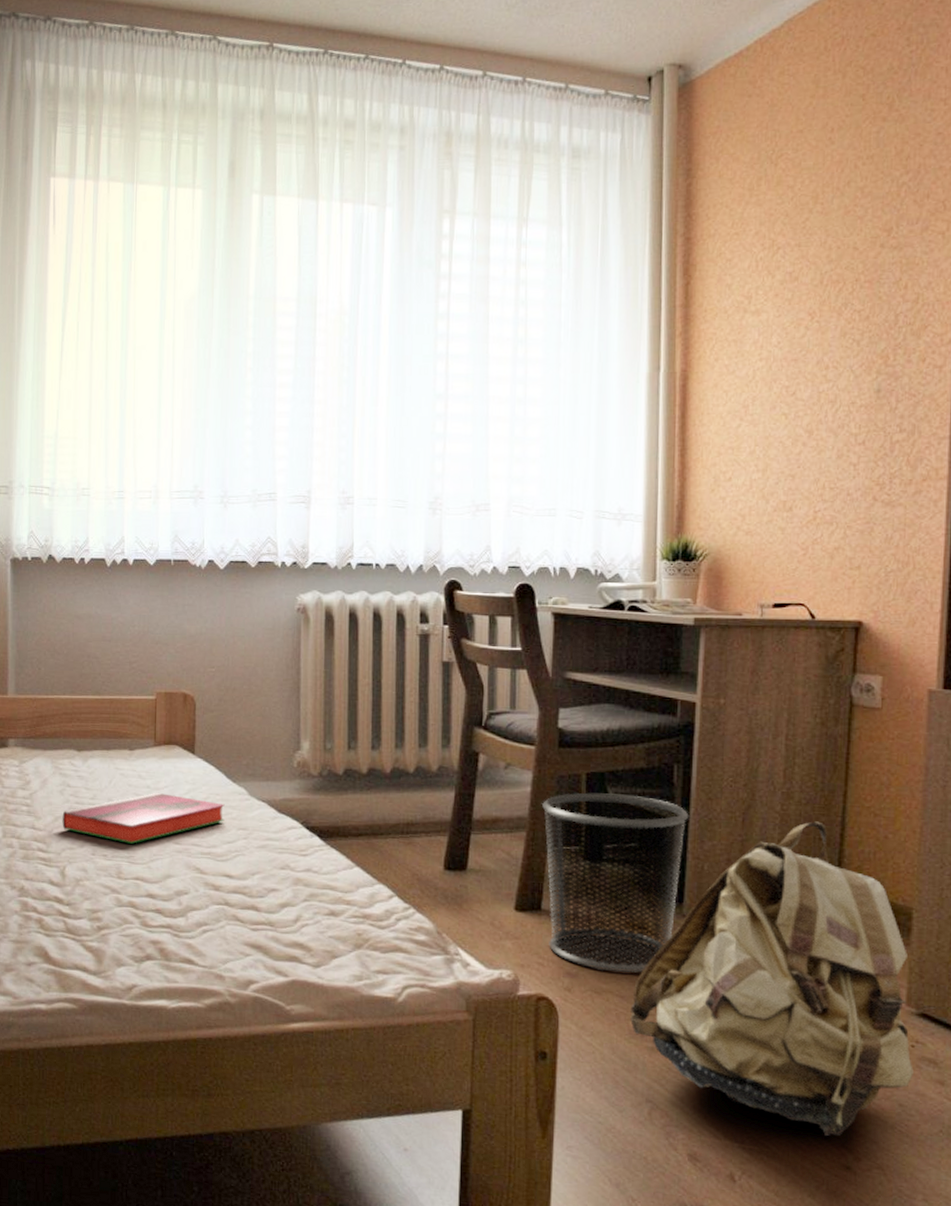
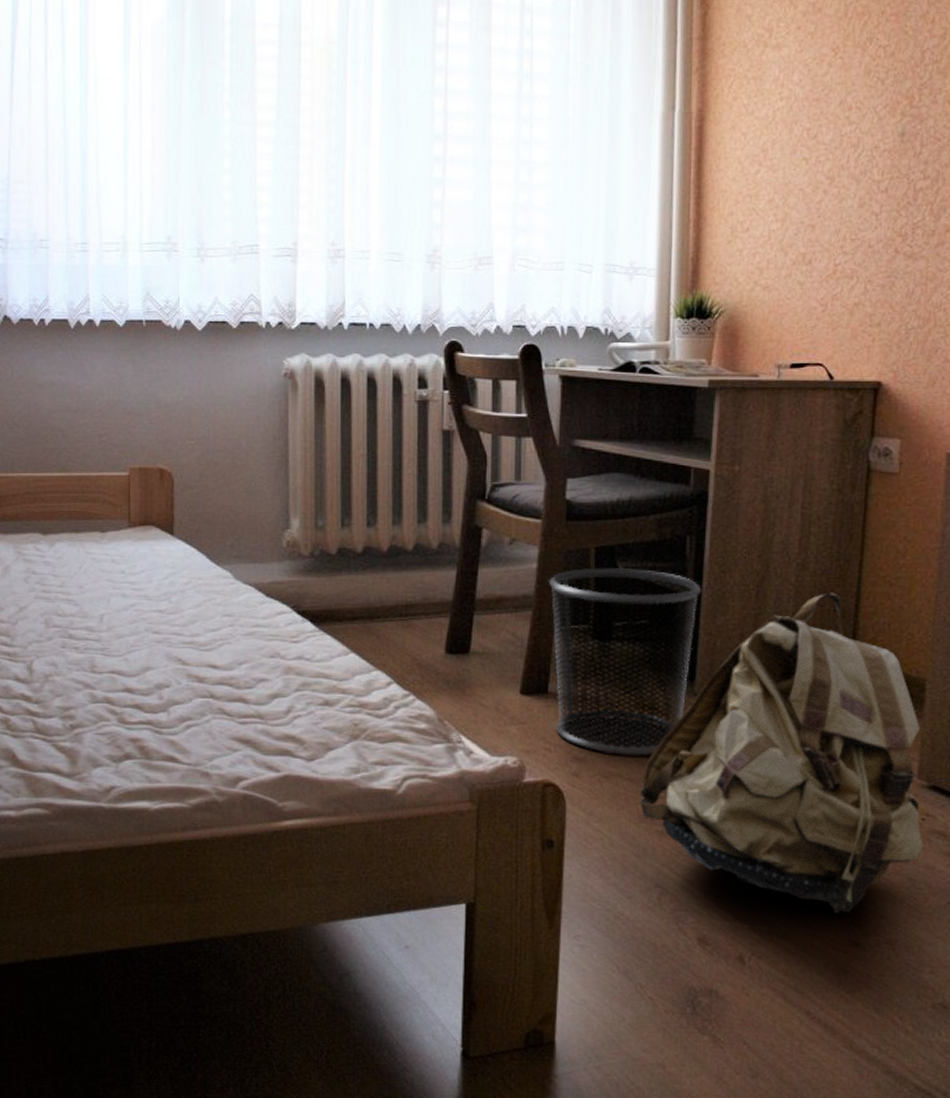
hardback book: present [62,792,225,844] -> none [27,577,208,635]

